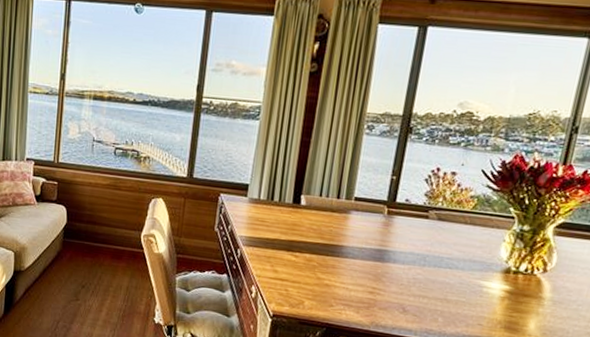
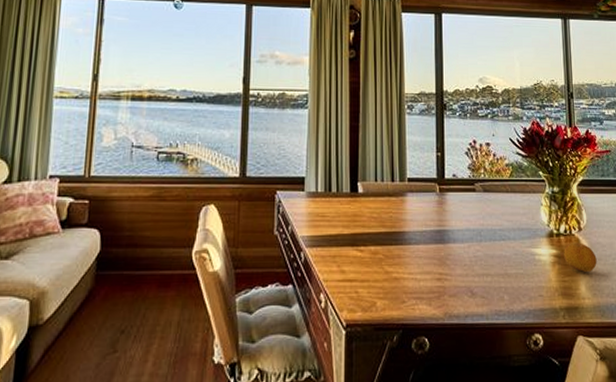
fruit: none [517,282,558,313] -> present [564,242,597,272]

